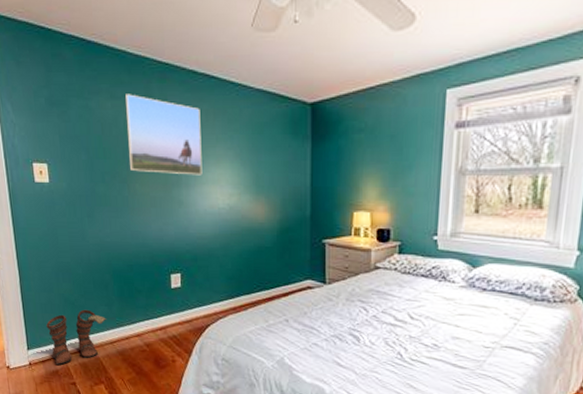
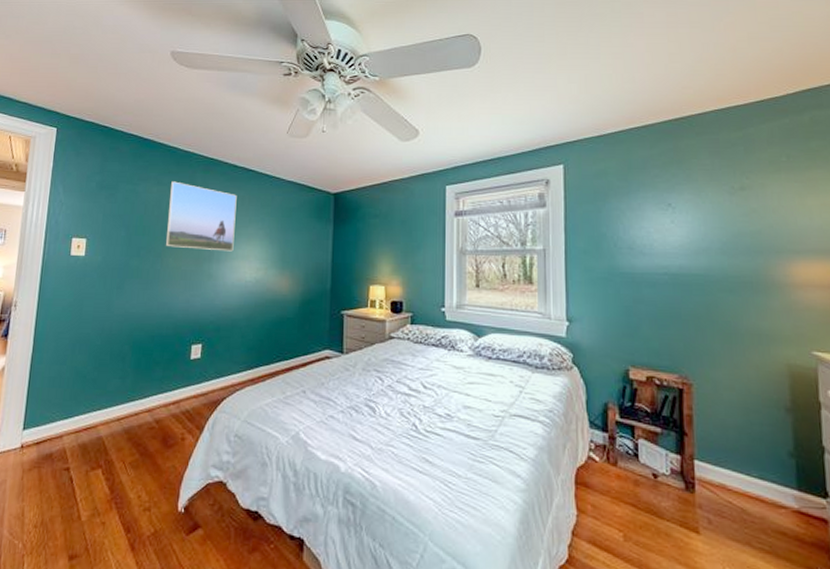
boots: present [46,309,107,366] -> none [49,383,119,448]

